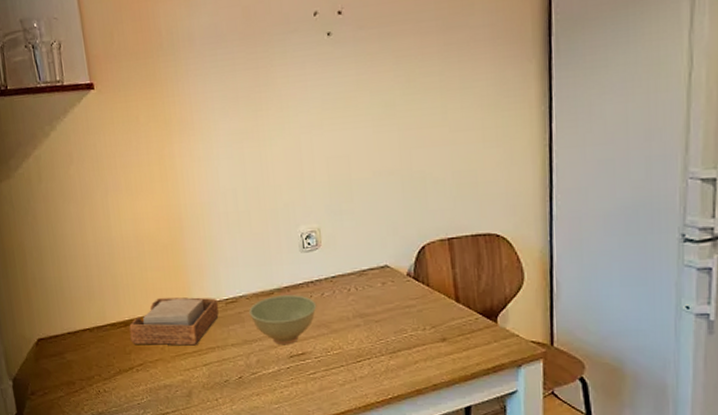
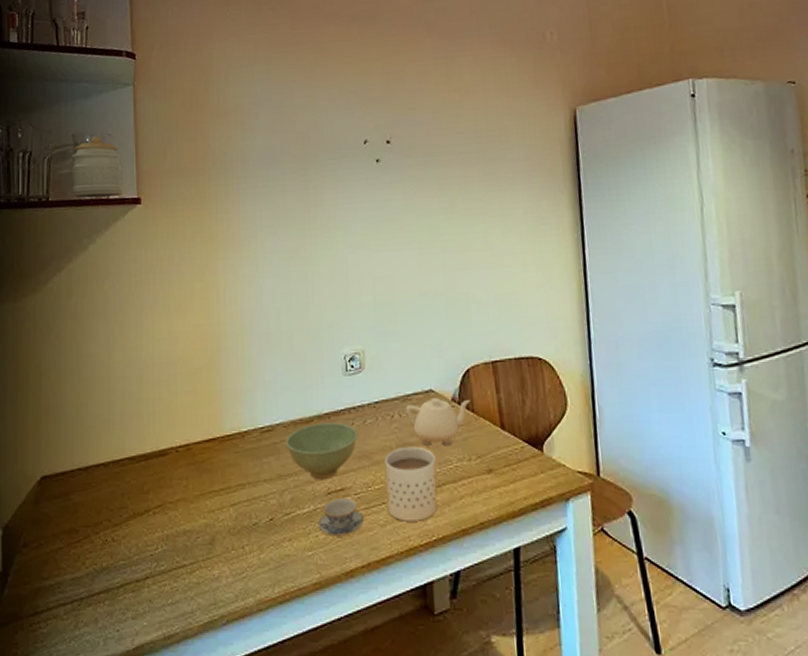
jar: none [22,21,77,85] -> present [71,136,124,198]
napkin holder: present [129,297,219,346] -> none [150,425,252,483]
teacup: none [282,360,325,393] -> present [318,497,365,537]
mug: none [342,317,393,382] -> present [384,446,438,522]
teapot: none [361,272,427,316] -> present [405,397,471,446]

